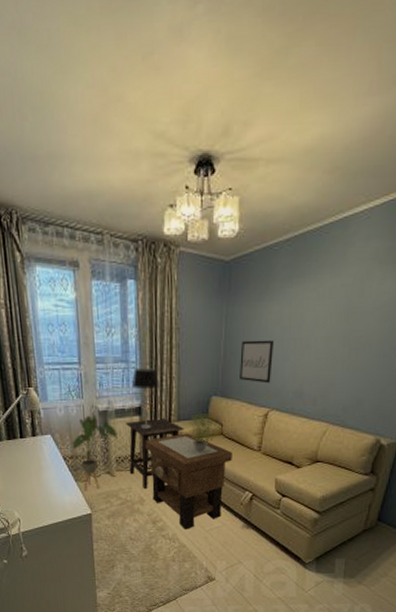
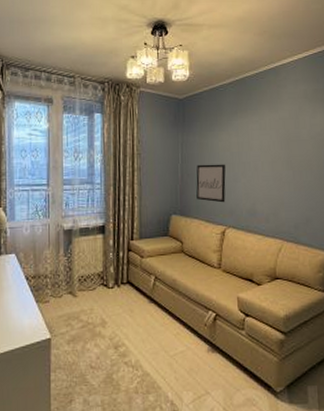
house plant: present [72,415,118,491] -> none [35,234,81,313]
side table: present [125,418,184,490] -> none [89,237,146,311]
table lamp: present [132,367,159,429] -> none [97,188,122,247]
side table: present [145,433,232,530] -> none [108,251,194,355]
potted plant: present [188,411,221,452] -> none [150,229,182,270]

